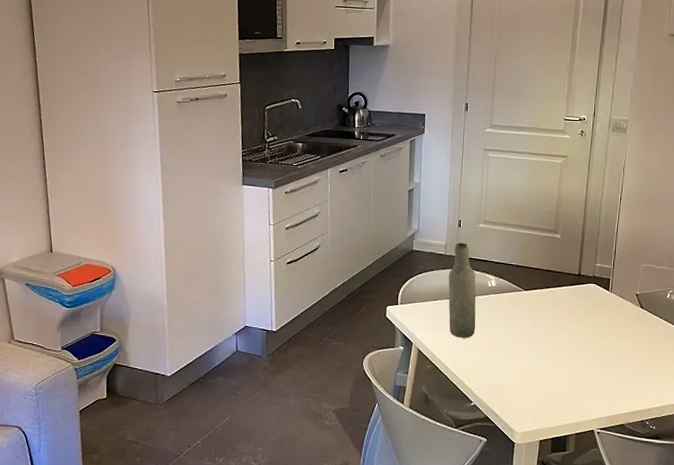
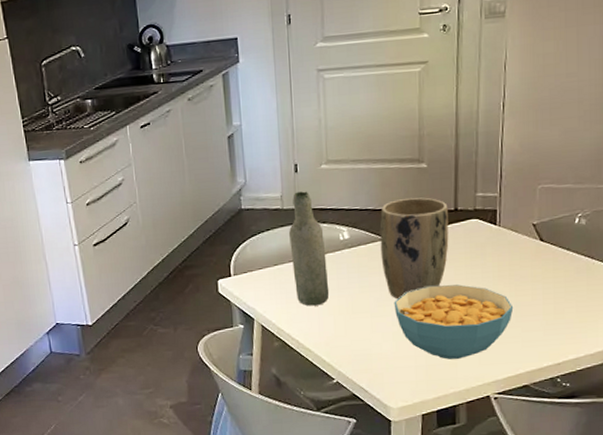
plant pot: none [519,260,574,341] -> present [380,197,449,300]
cereal bowl: none [525,333,617,396] -> present [393,284,514,360]

